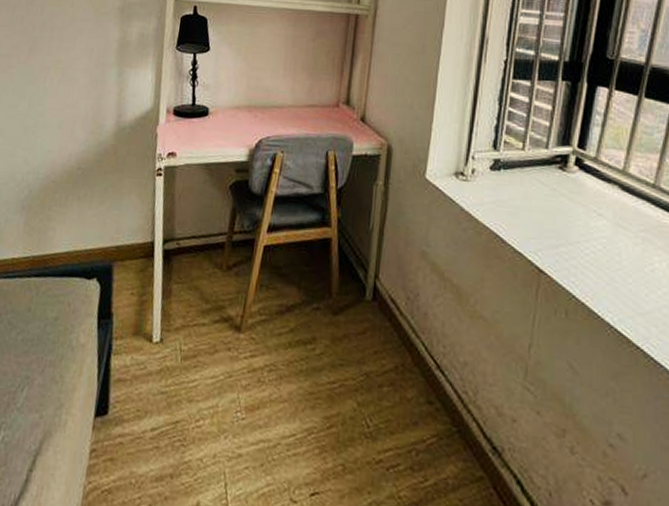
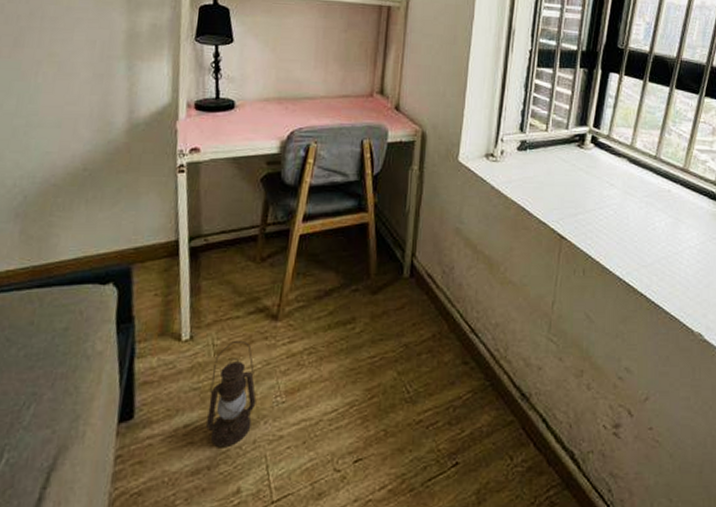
lantern: none [171,347,218,458] -> present [206,340,256,448]

